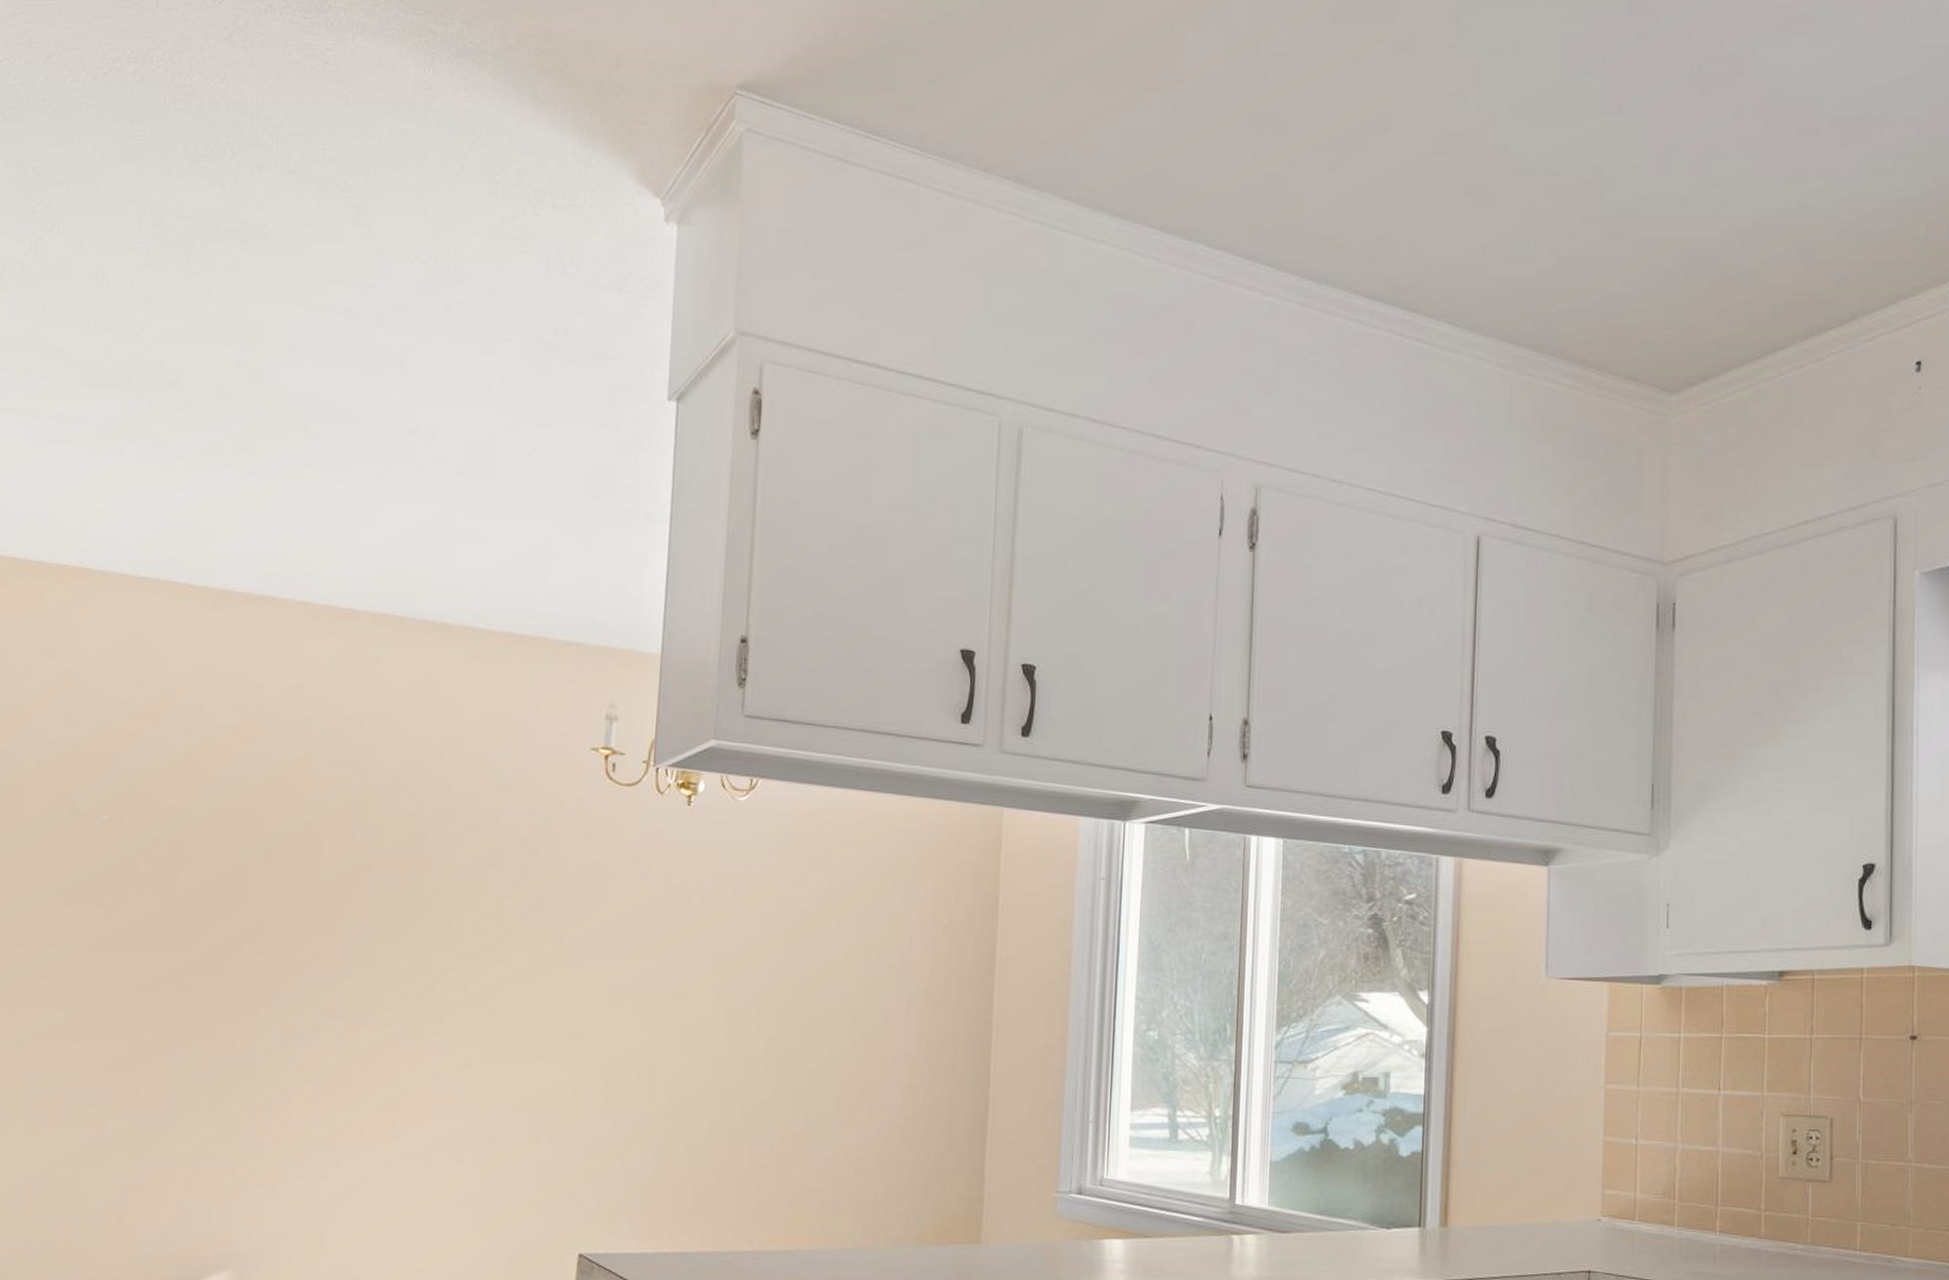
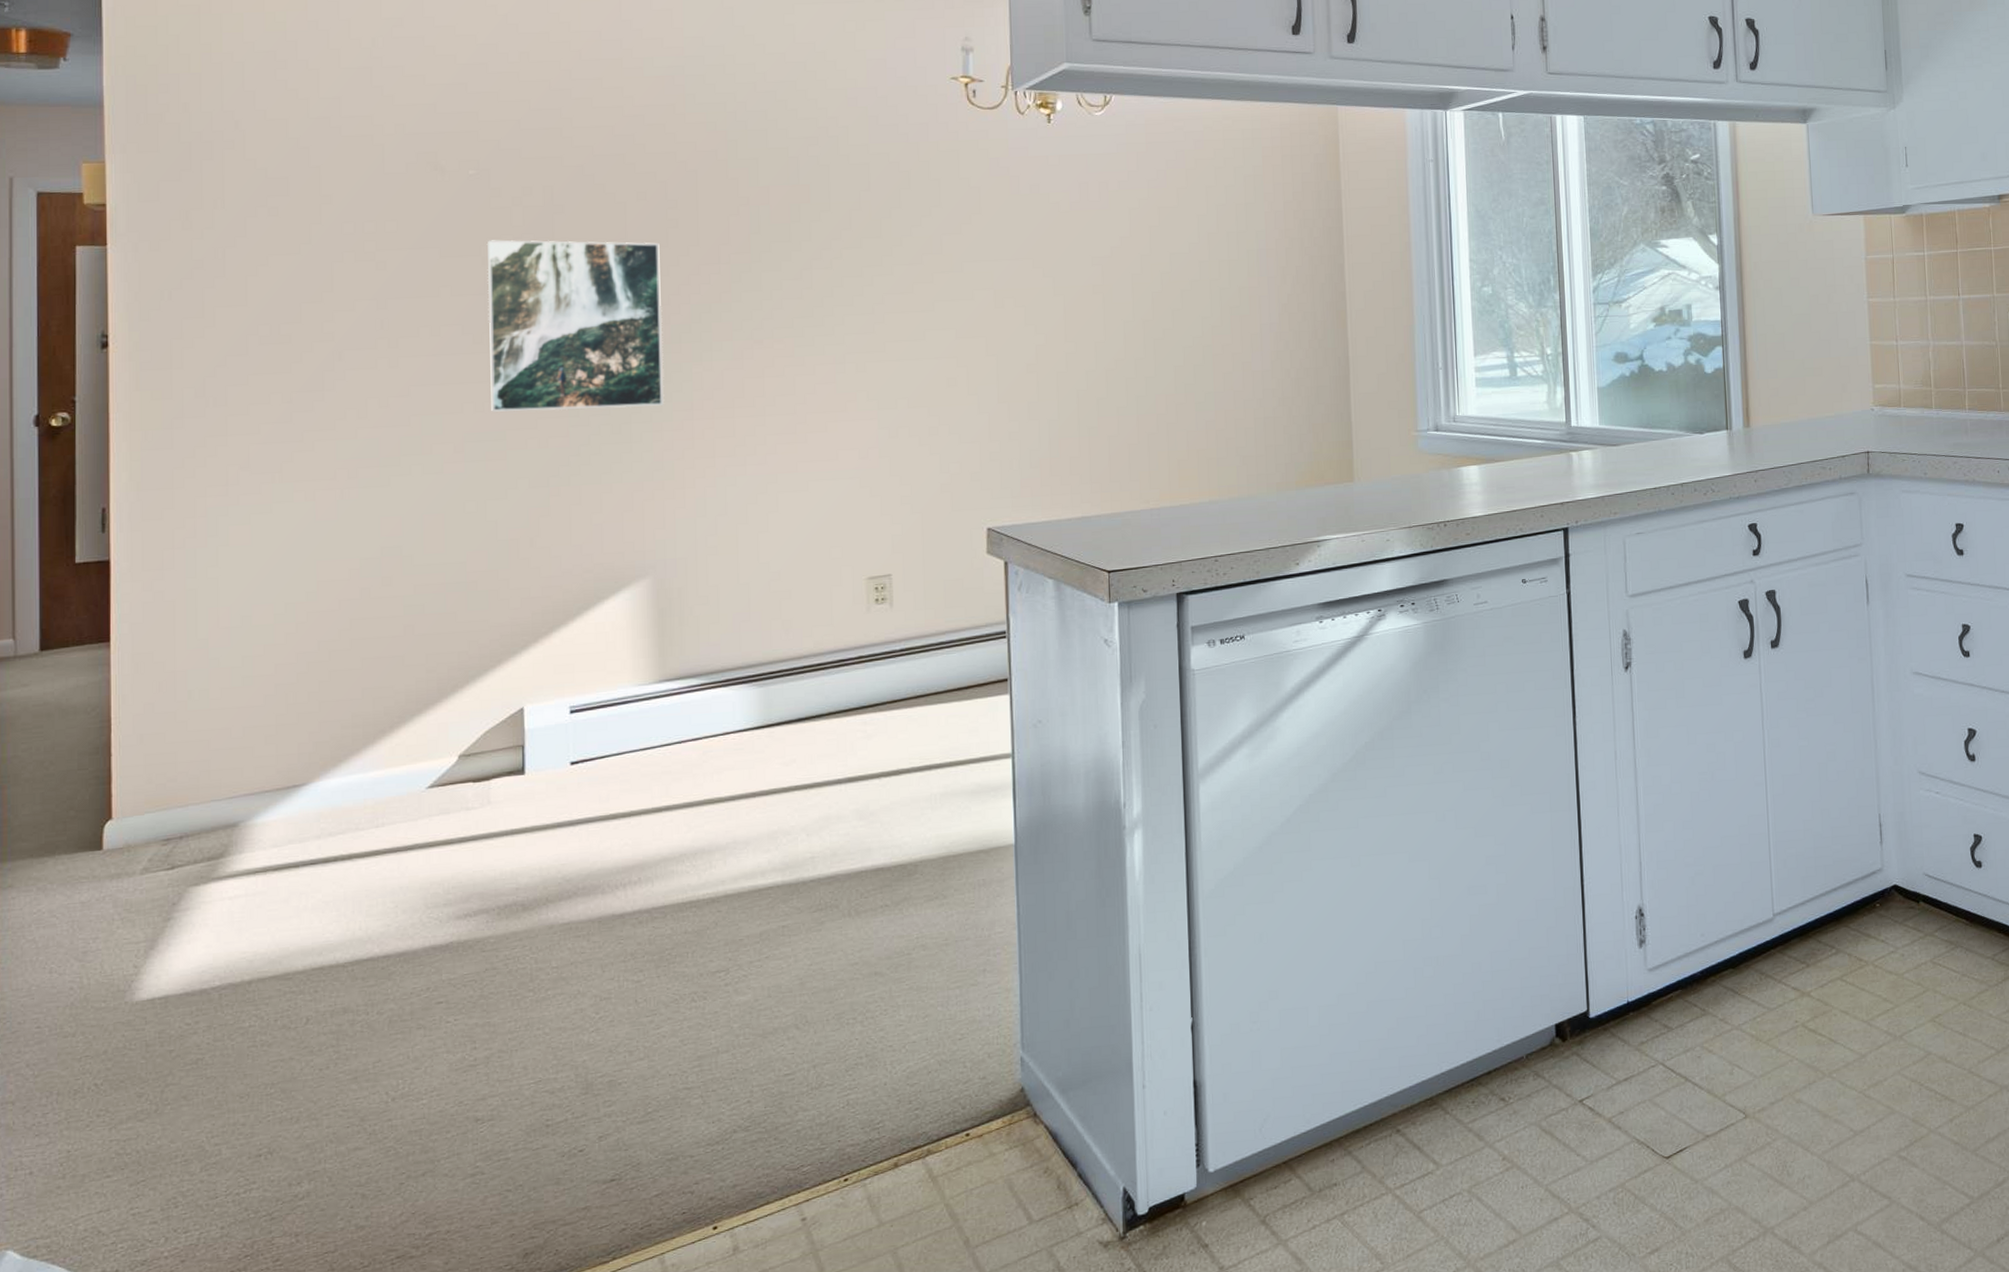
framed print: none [96,891,278,1085] -> present [486,240,665,412]

